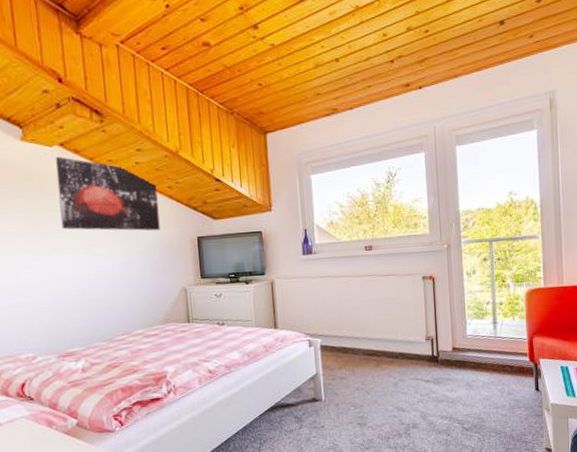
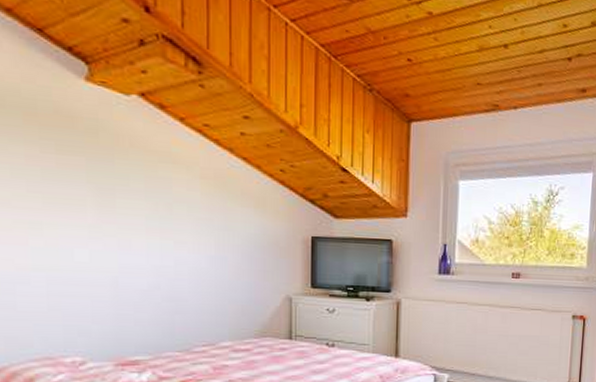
wall art: present [55,157,160,231] -> none [131,110,265,223]

